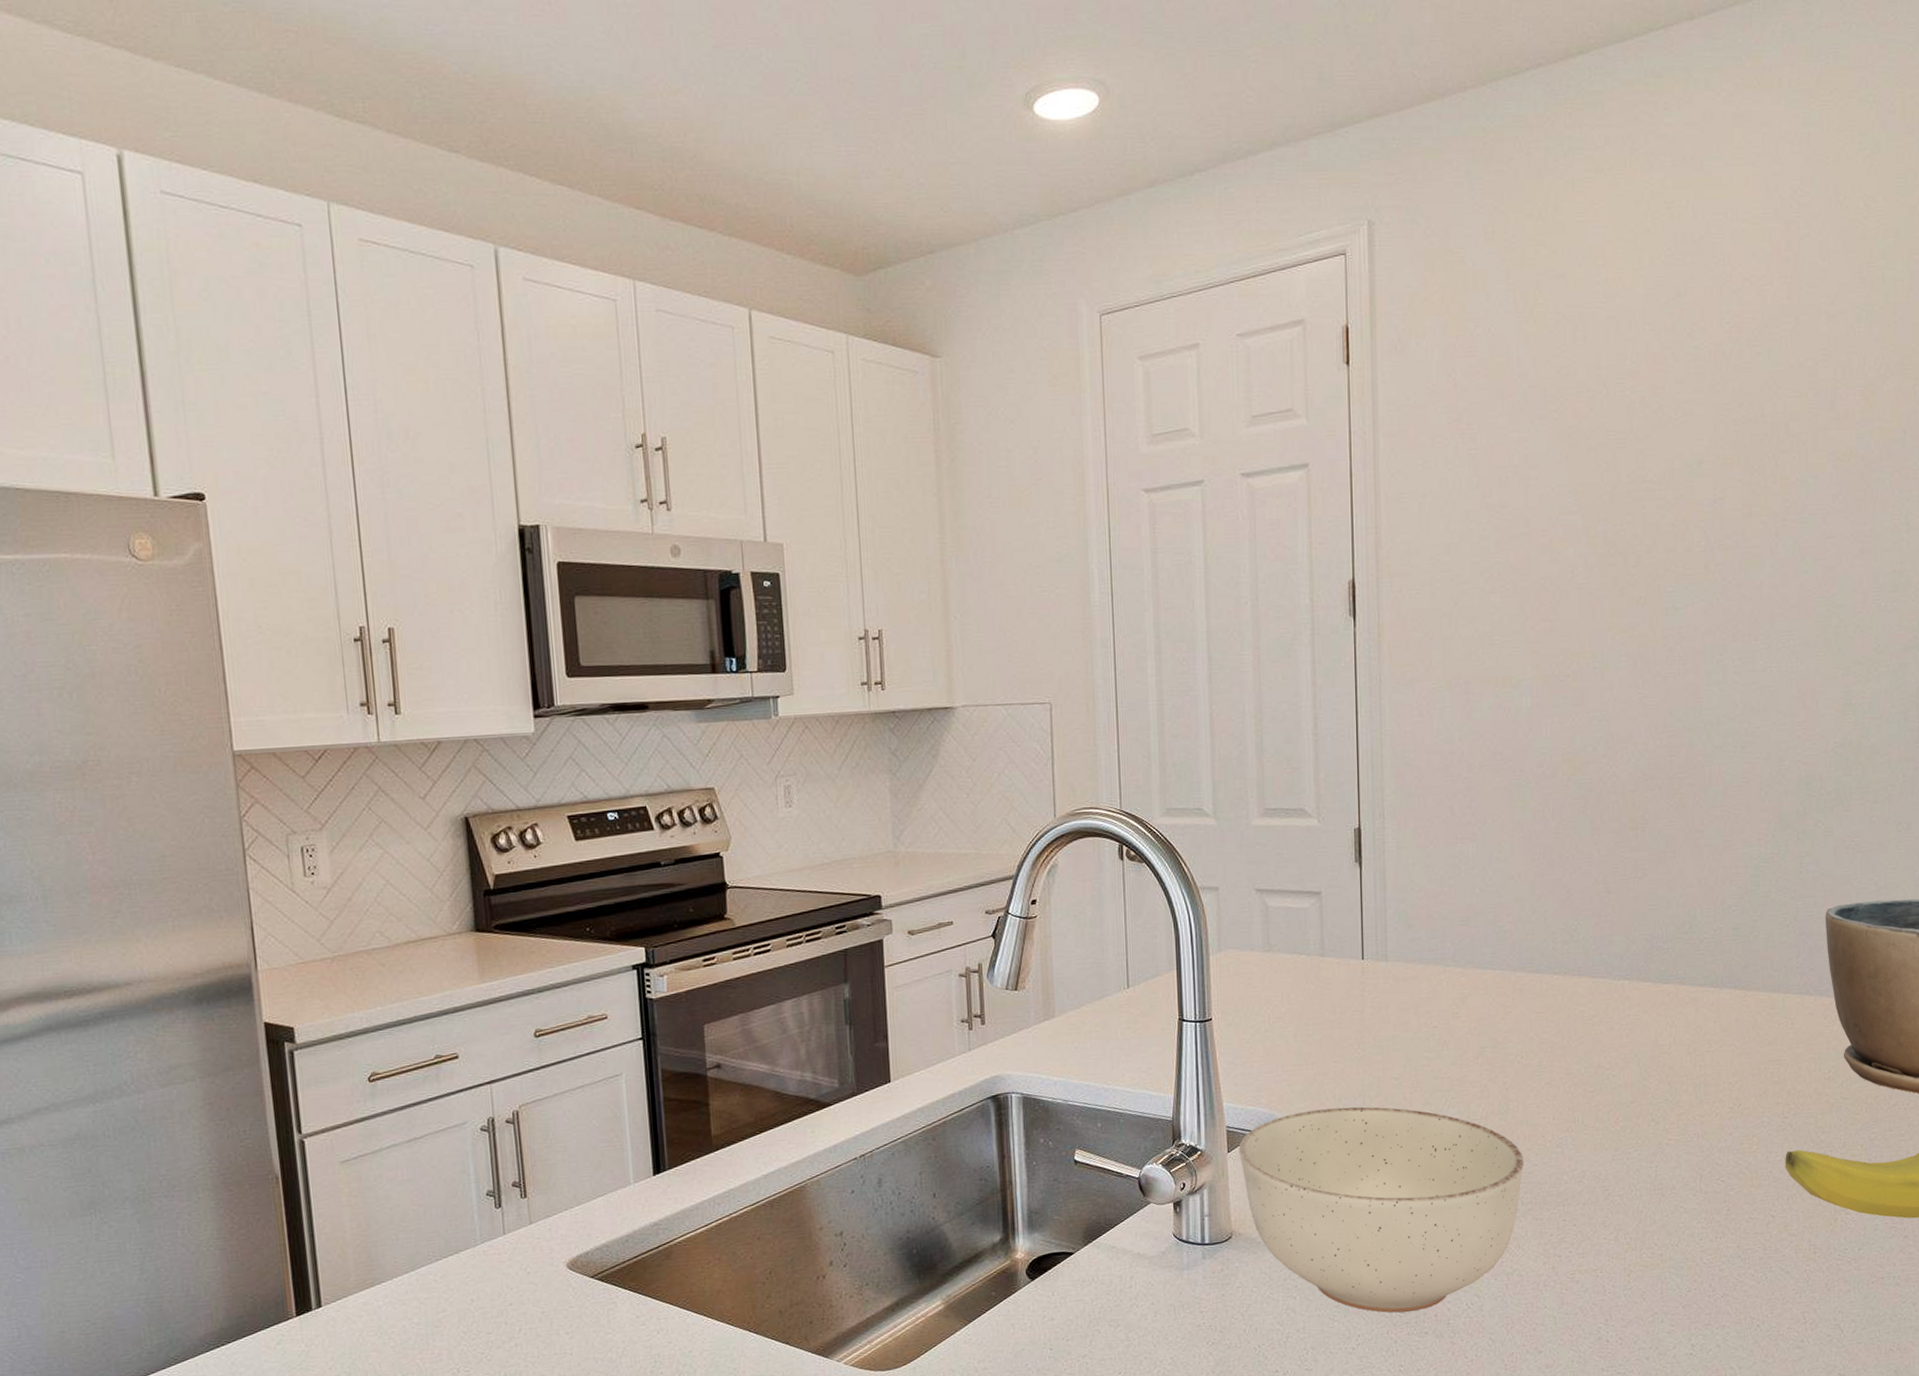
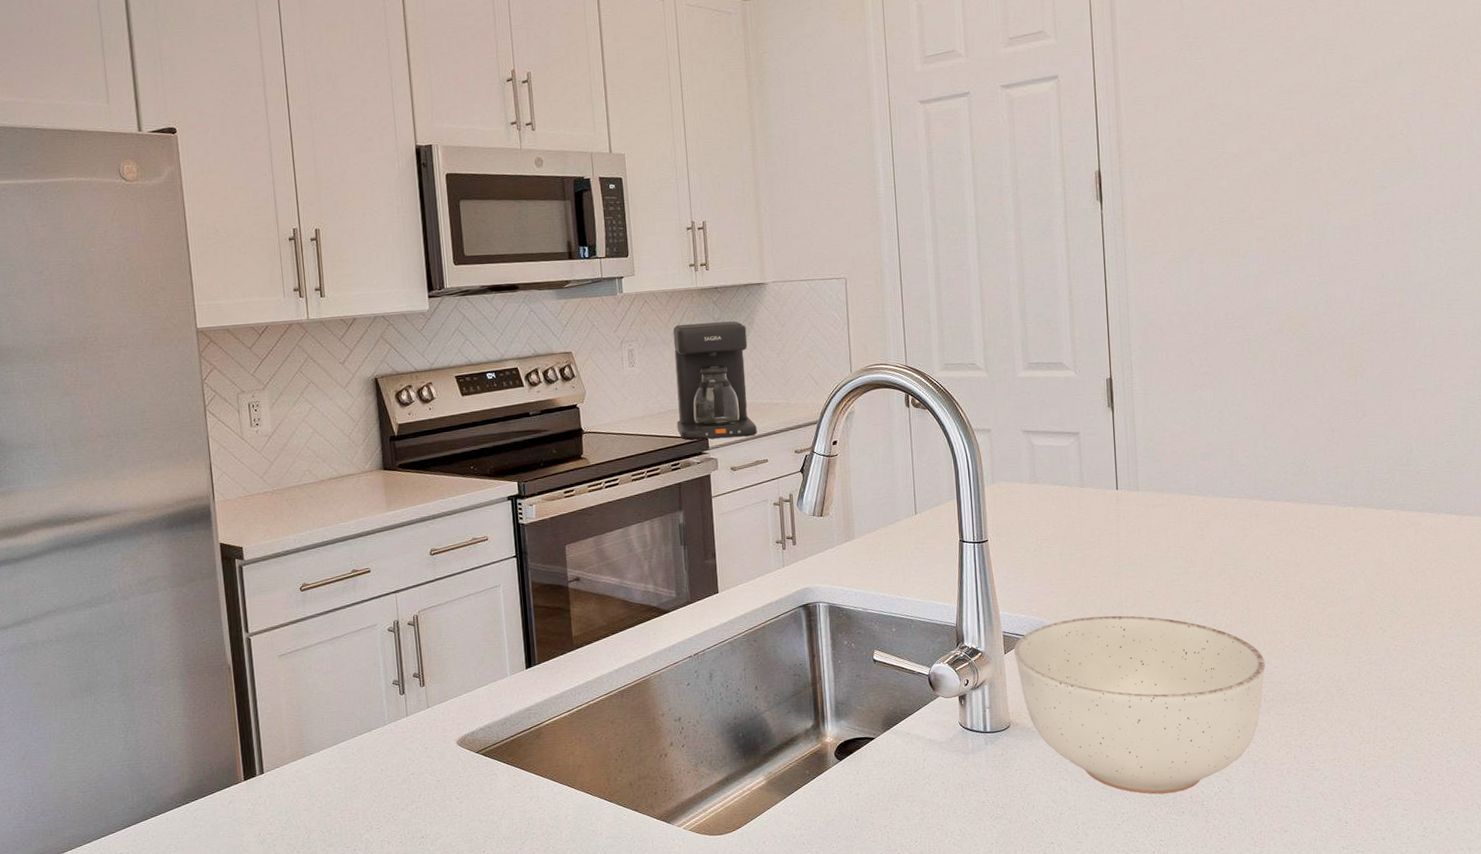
coffee maker: none [839,753,941,898] -> present [673,321,757,441]

